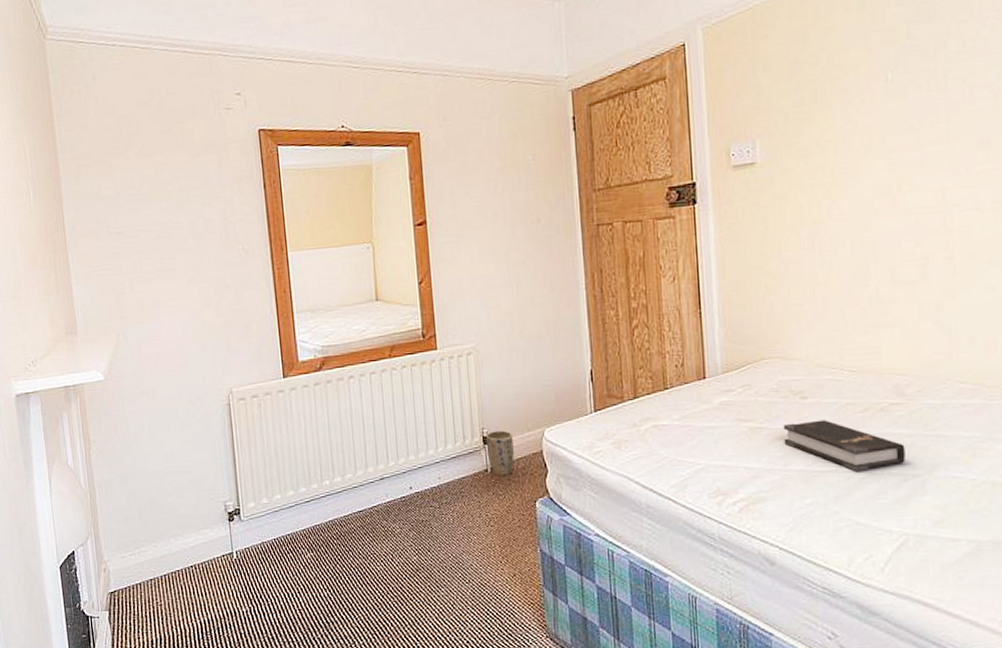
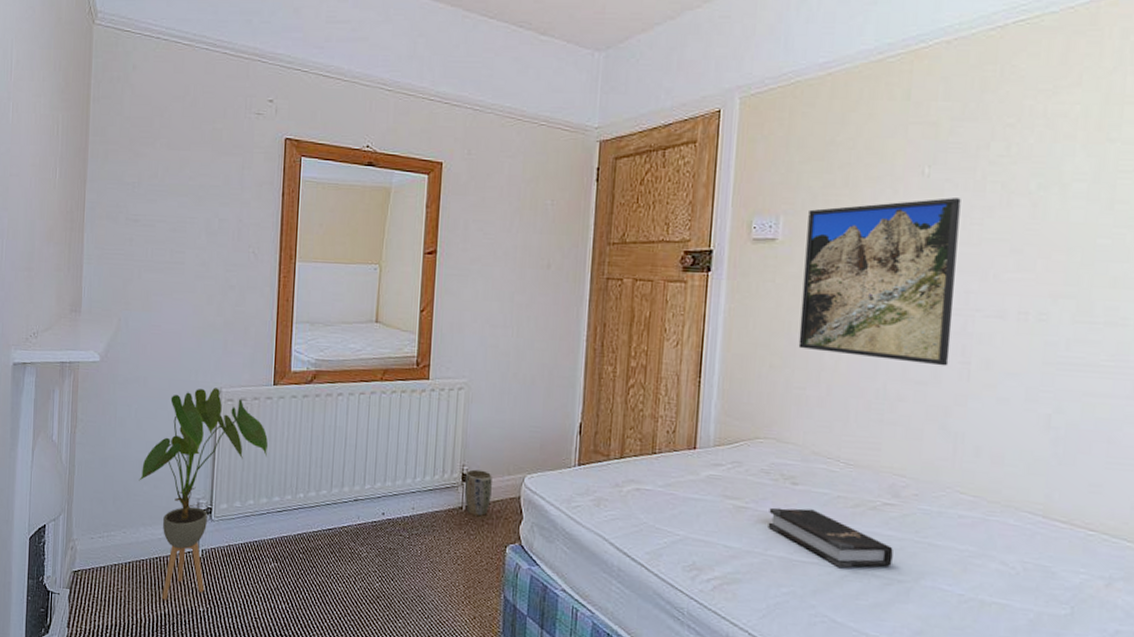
house plant: none [162,389,287,607] -> present [139,387,269,600]
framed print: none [783,99,934,267] -> present [798,198,961,366]

